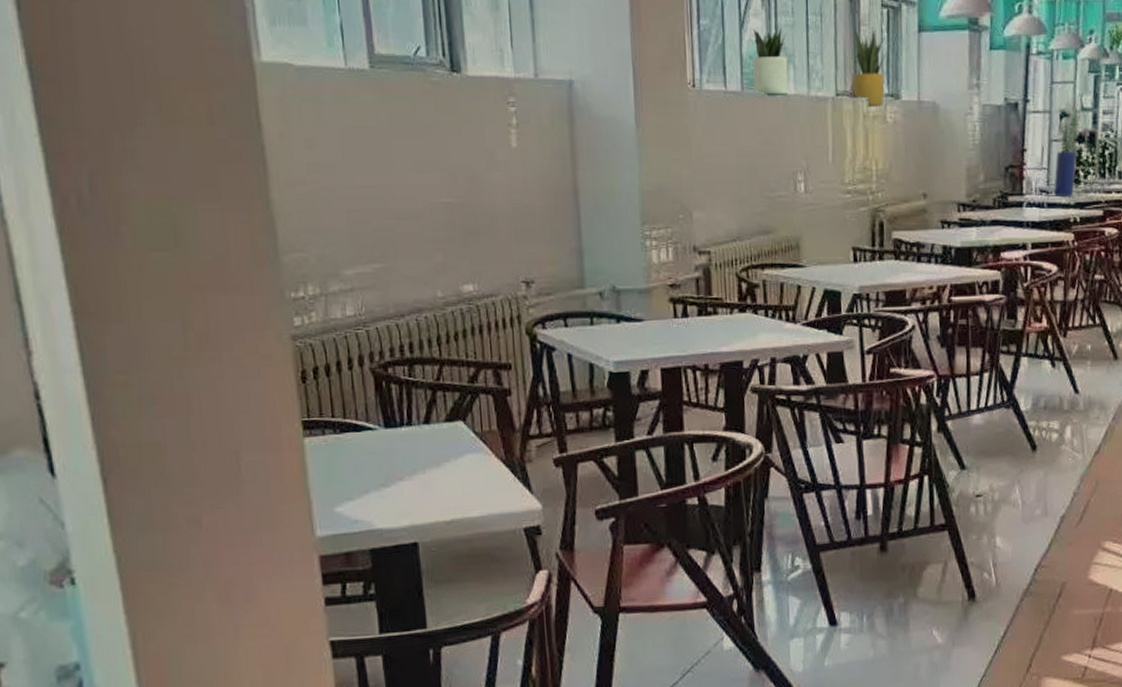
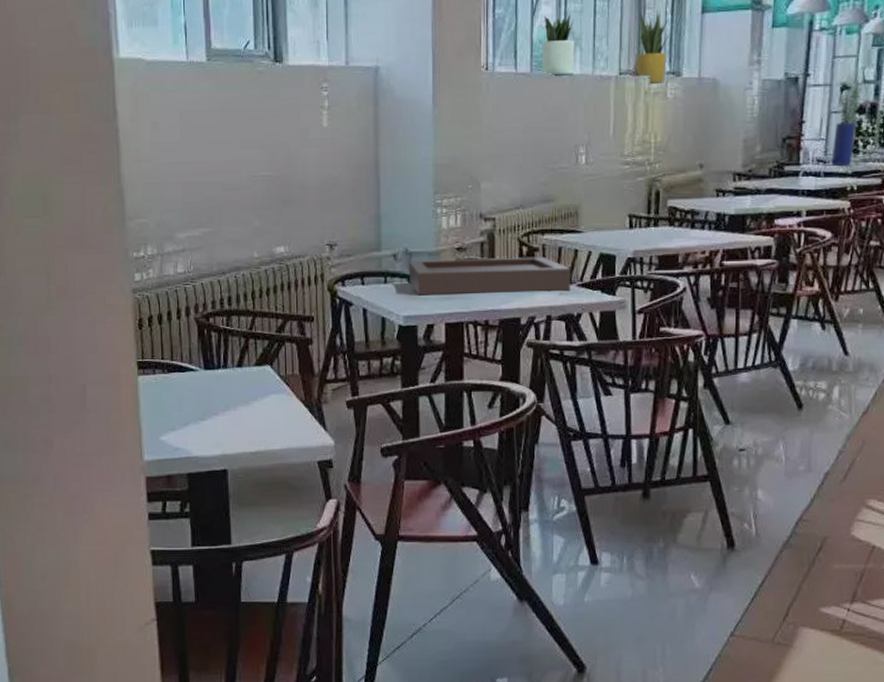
tray: none [617,293,796,338] -> present [409,256,571,296]

